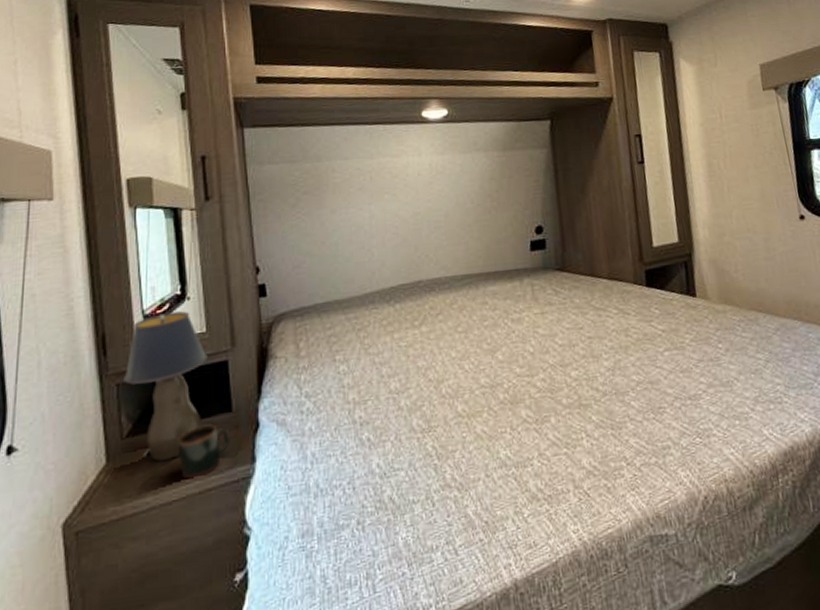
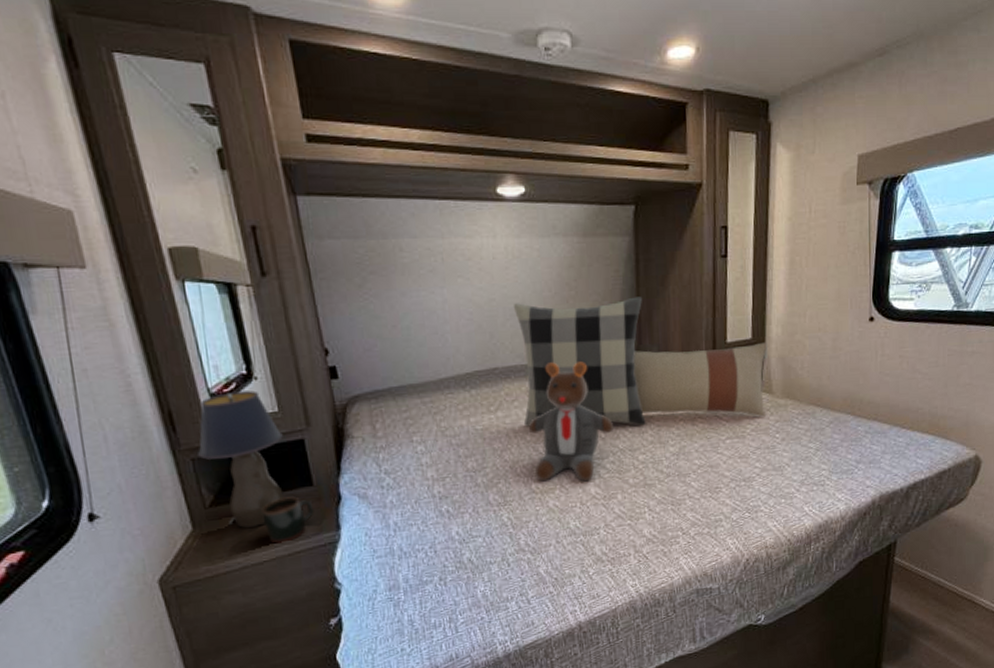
pillow: none [437,204,576,342] -> present [513,296,646,427]
teddy bear: none [453,272,542,403] -> present [528,362,613,482]
pillow: none [558,245,705,325] -> present [633,342,767,417]

